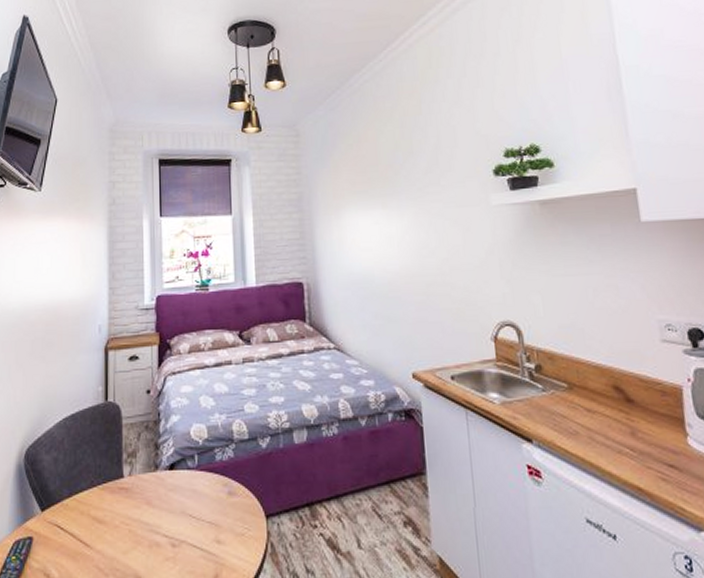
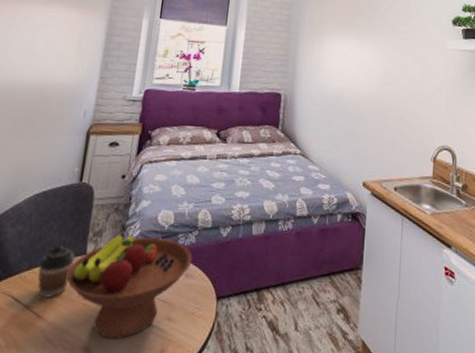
coffee cup: none [78,469,113,525] -> present [37,245,76,298]
fruit bowl: none [107,454,233,565] -> present [66,235,193,339]

